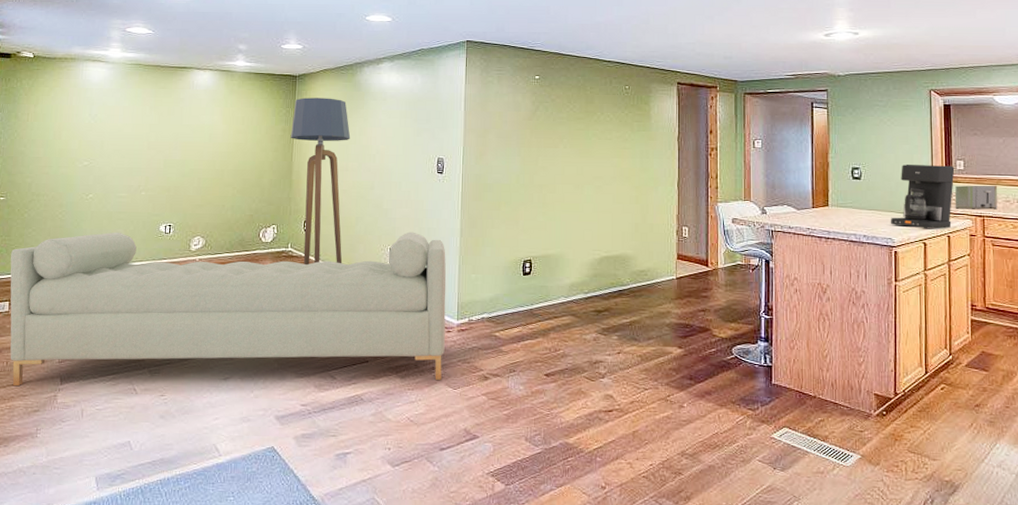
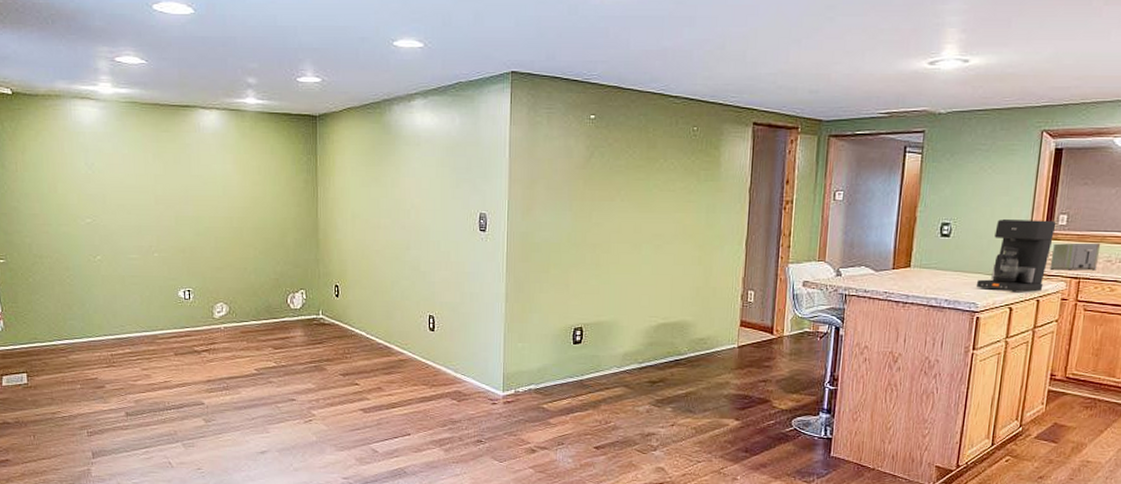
sofa: present [10,232,446,387] -> none [21,297,491,460]
floor lamp: present [290,97,351,266] -> none [313,142,382,334]

